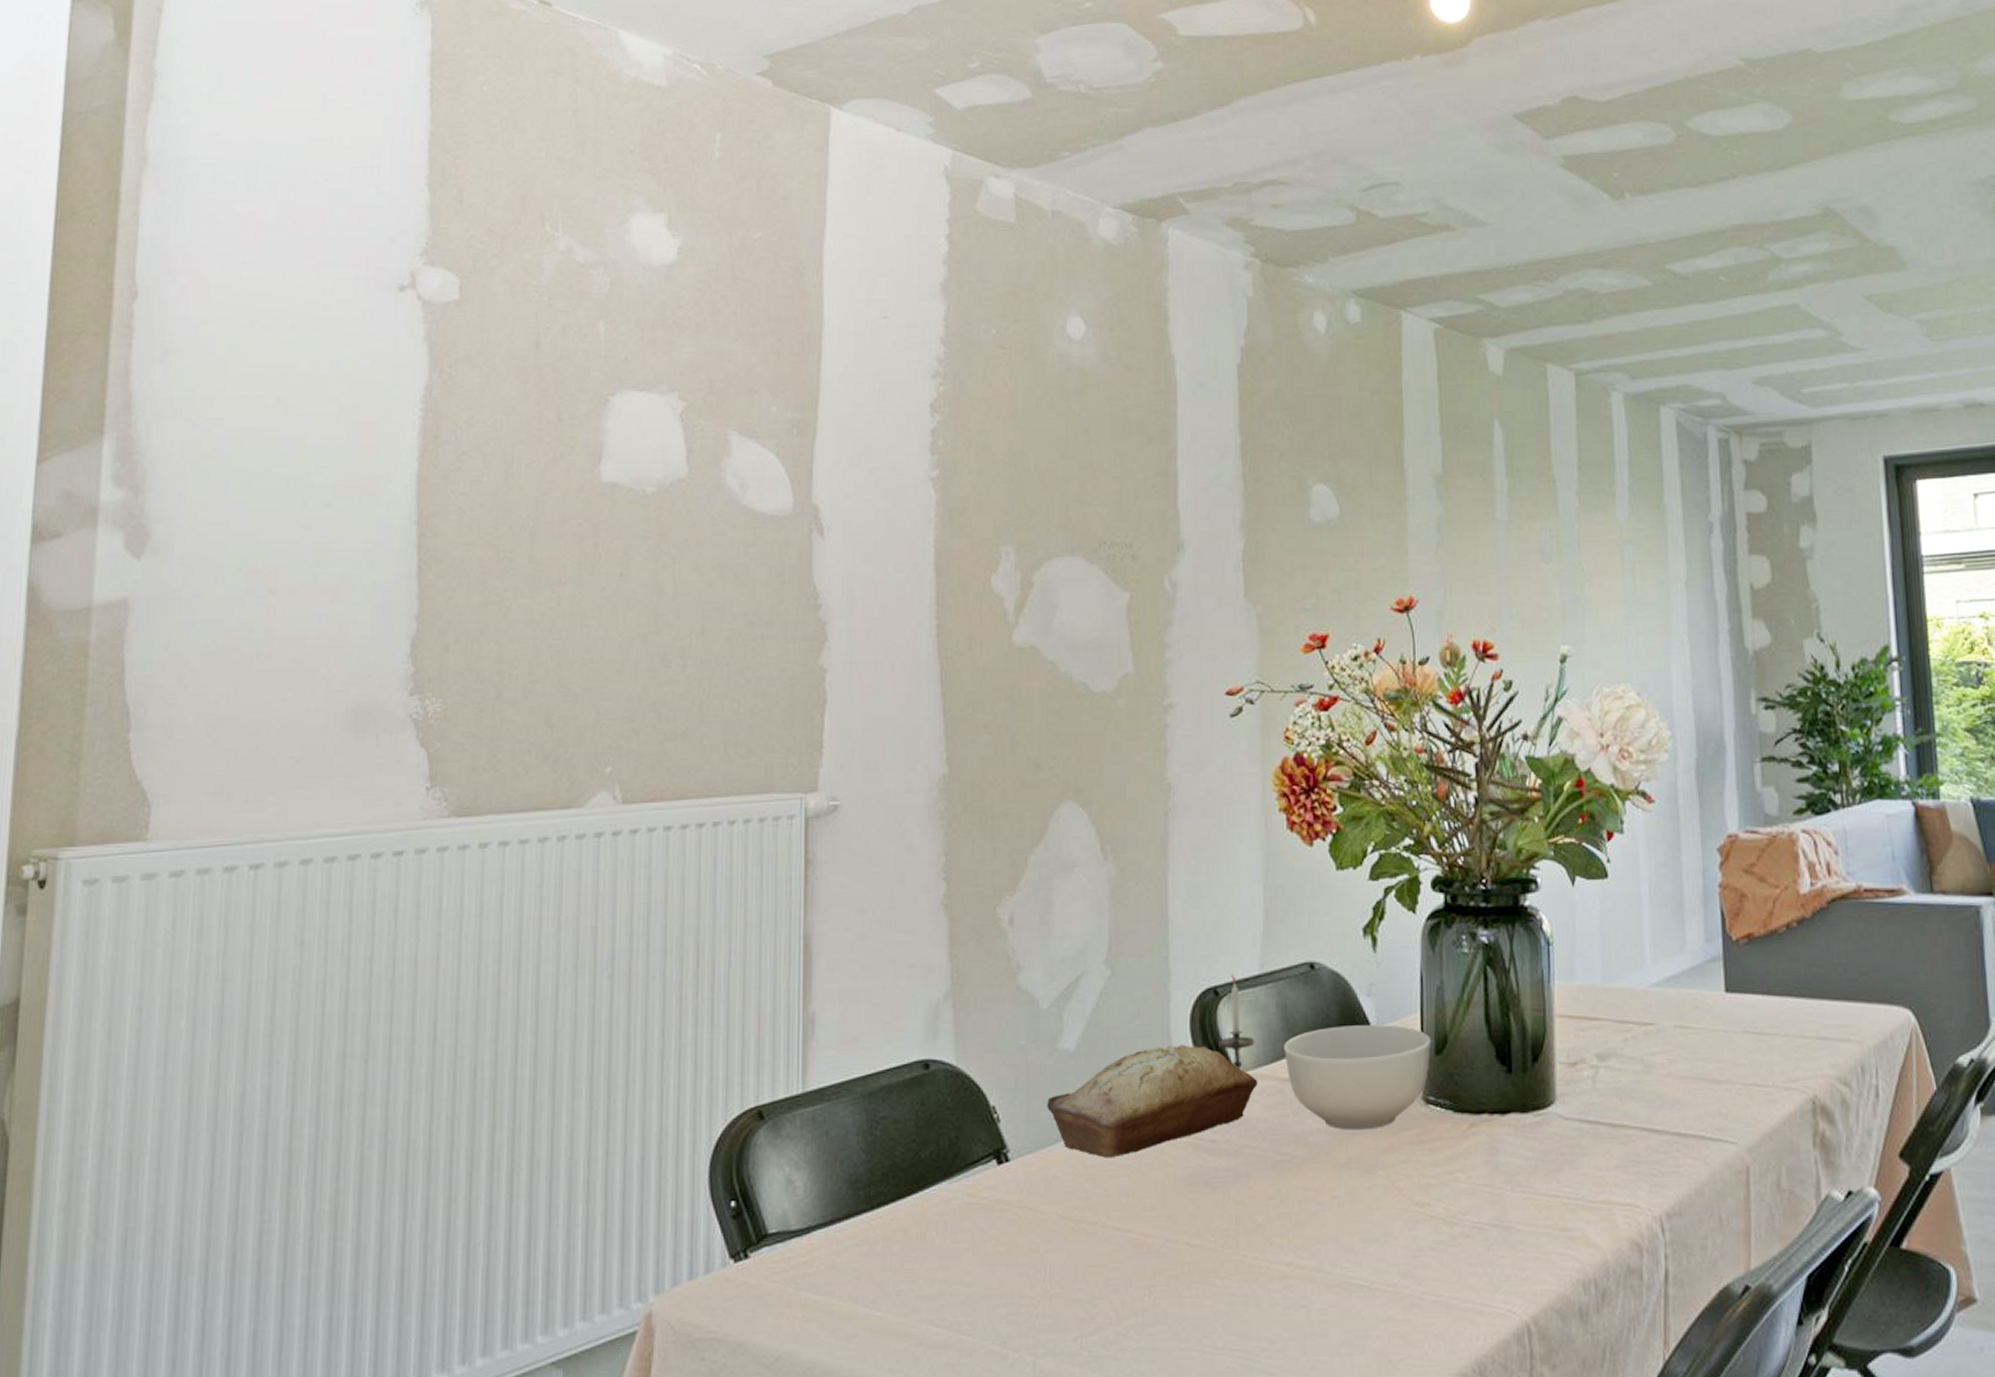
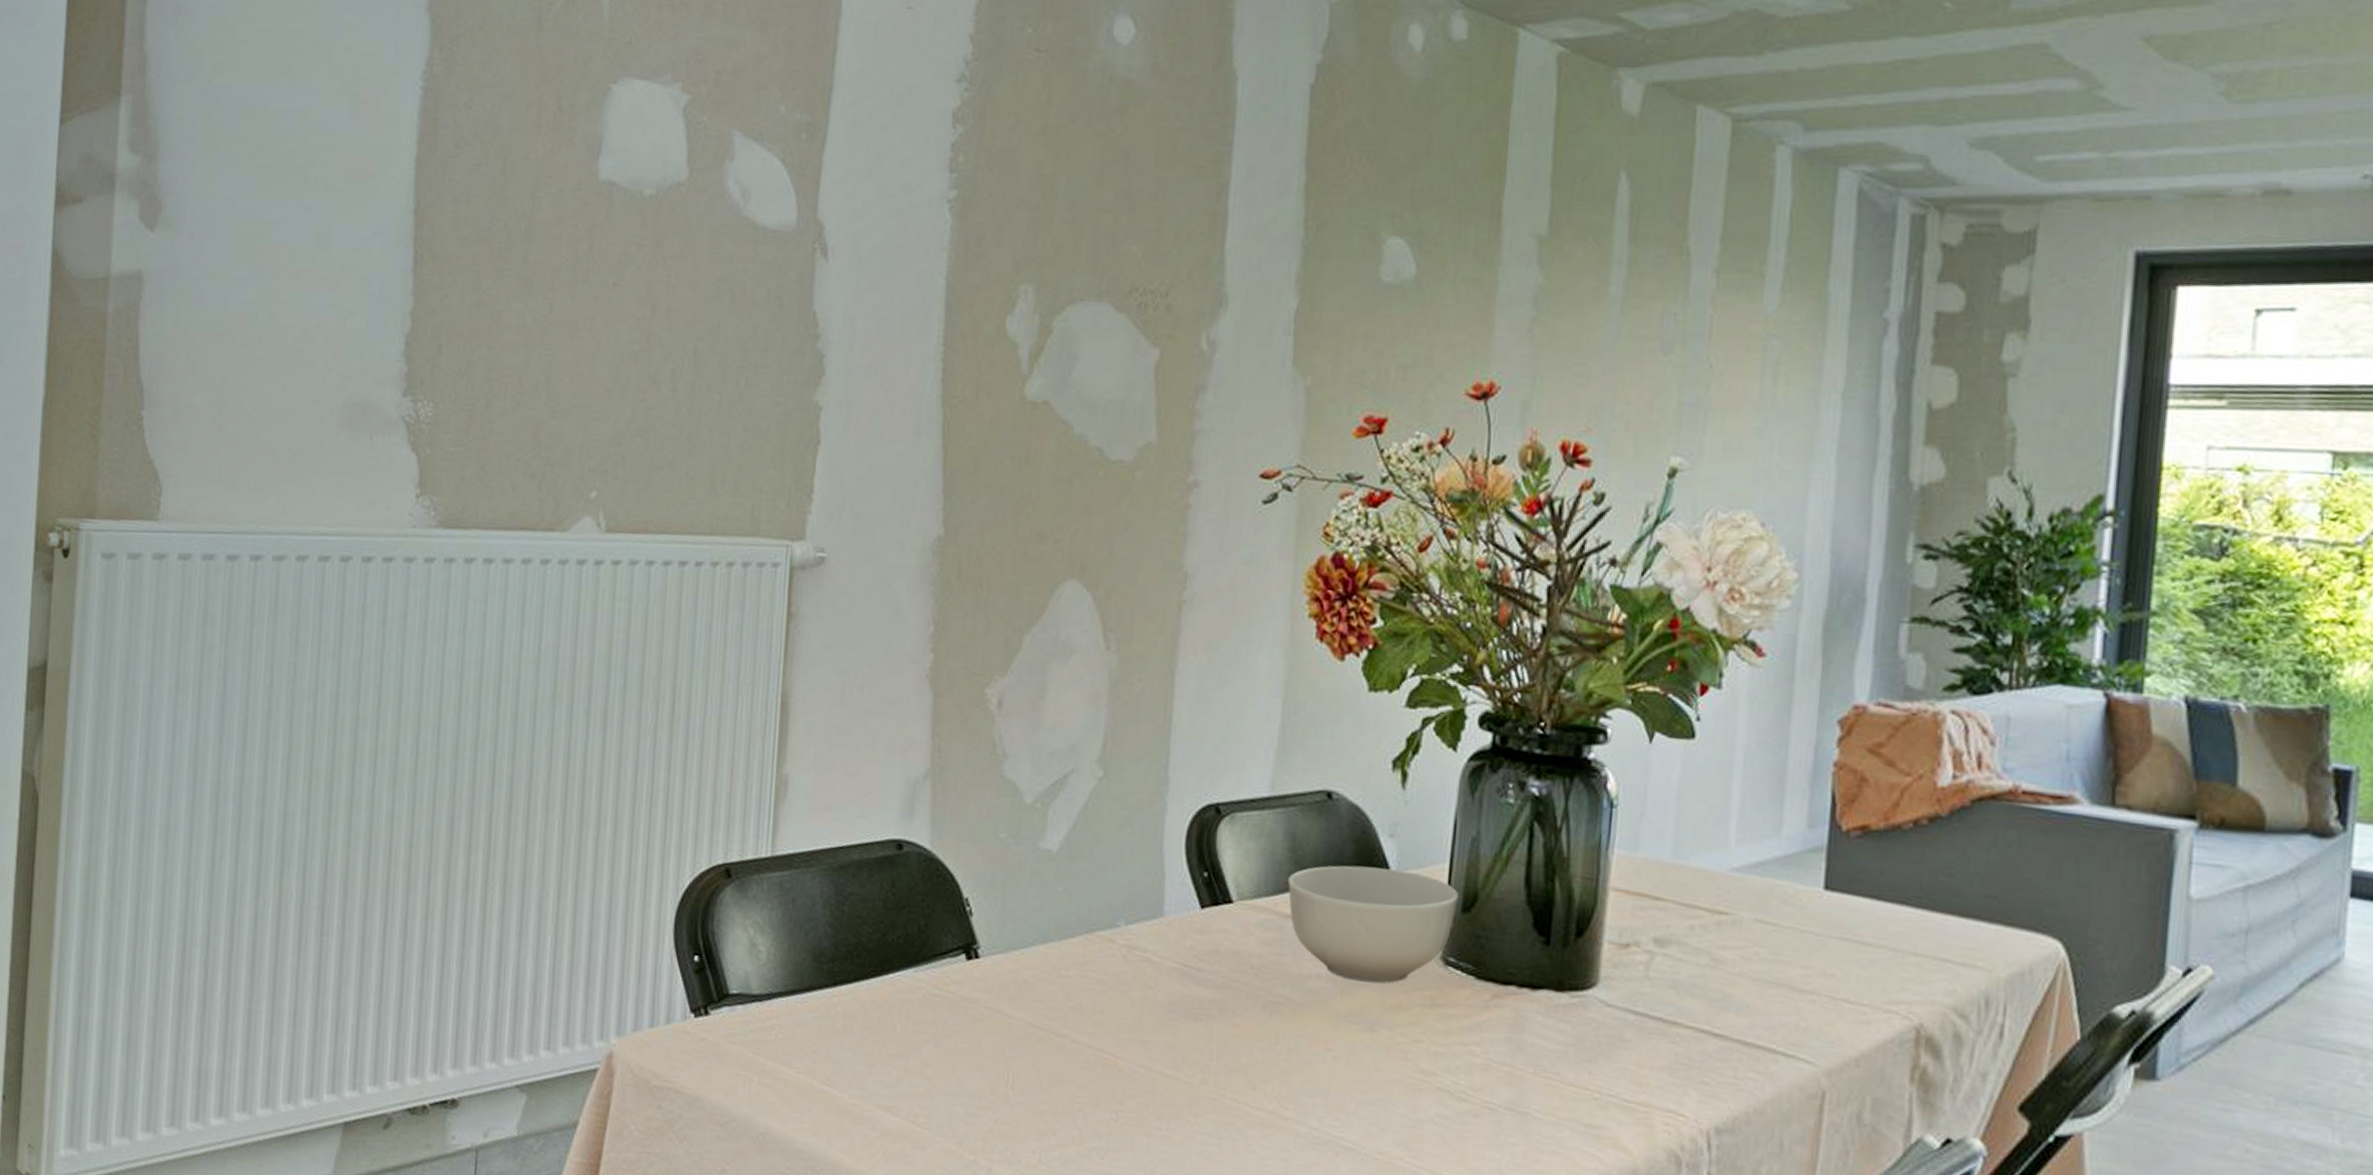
bread: present [1047,1044,1258,1158] -> none [1023,861,1255,971]
candlestick: present [1218,973,1255,1069] -> none [1215,791,1257,897]

